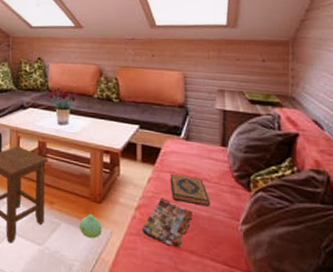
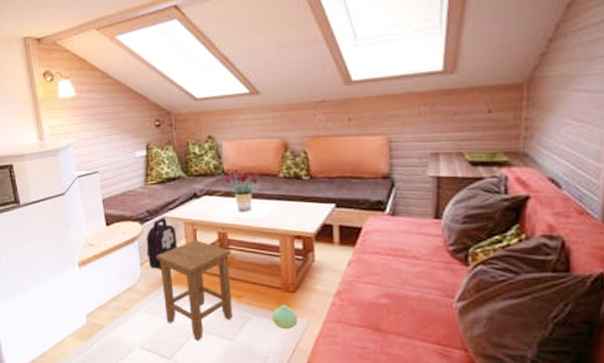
magazine: present [141,197,192,248] -> none [341,281,400,332]
hardback book: present [170,174,210,207] -> none [373,255,420,286]

